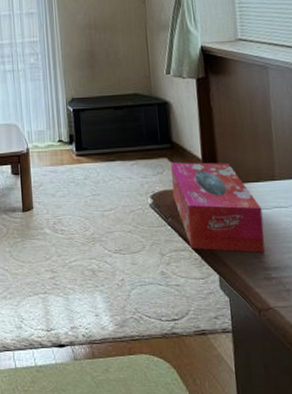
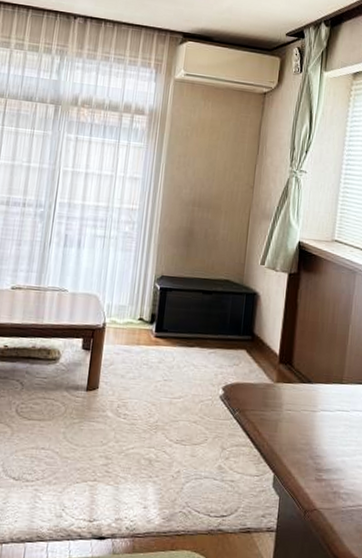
tissue box: present [171,162,265,253] -> none [244,355,326,455]

